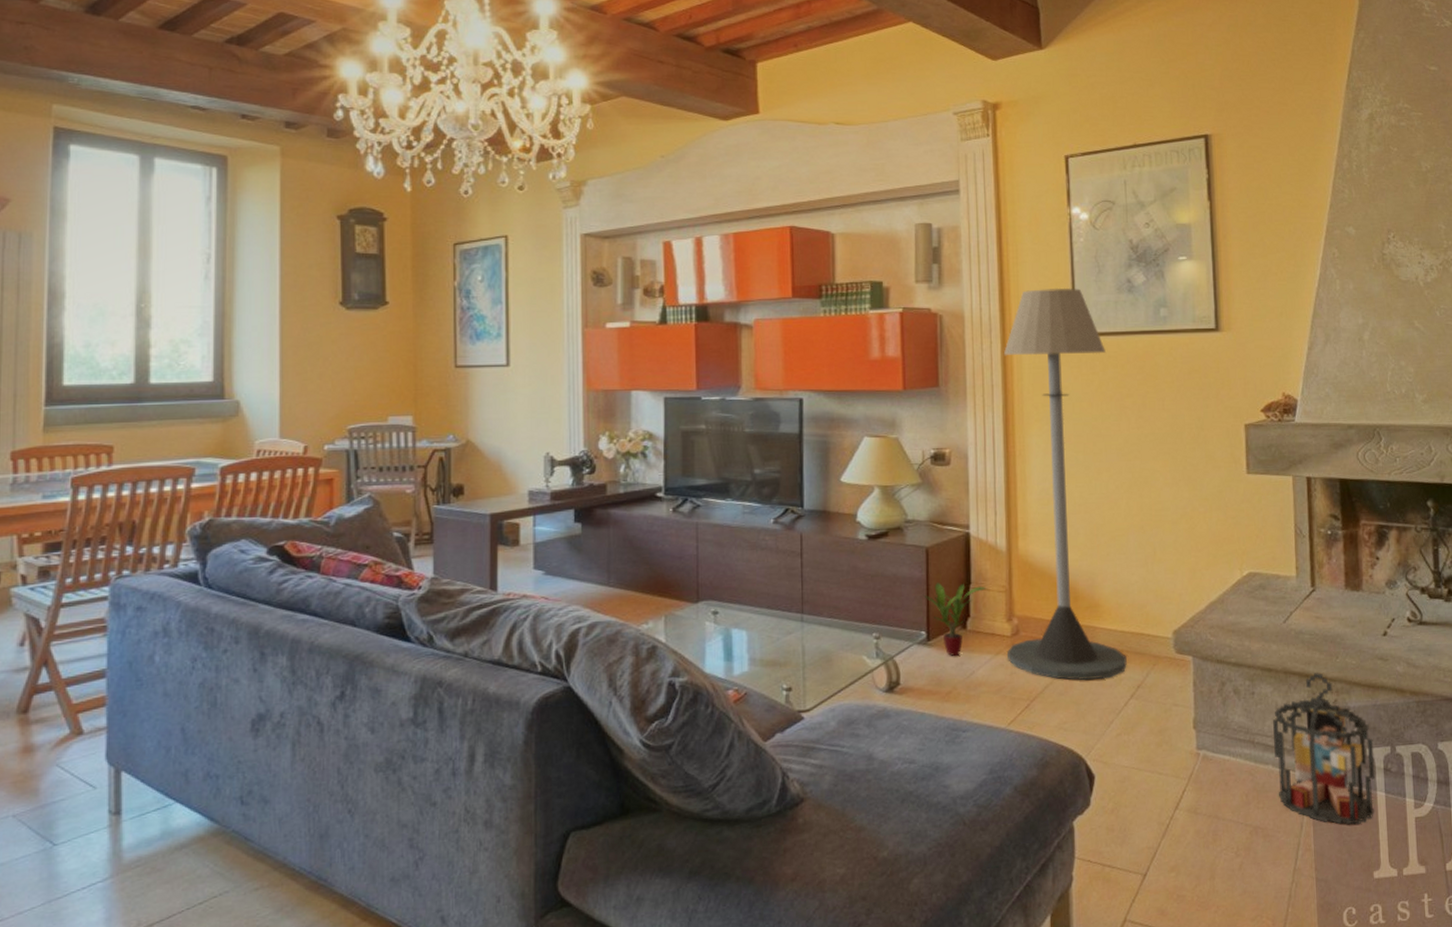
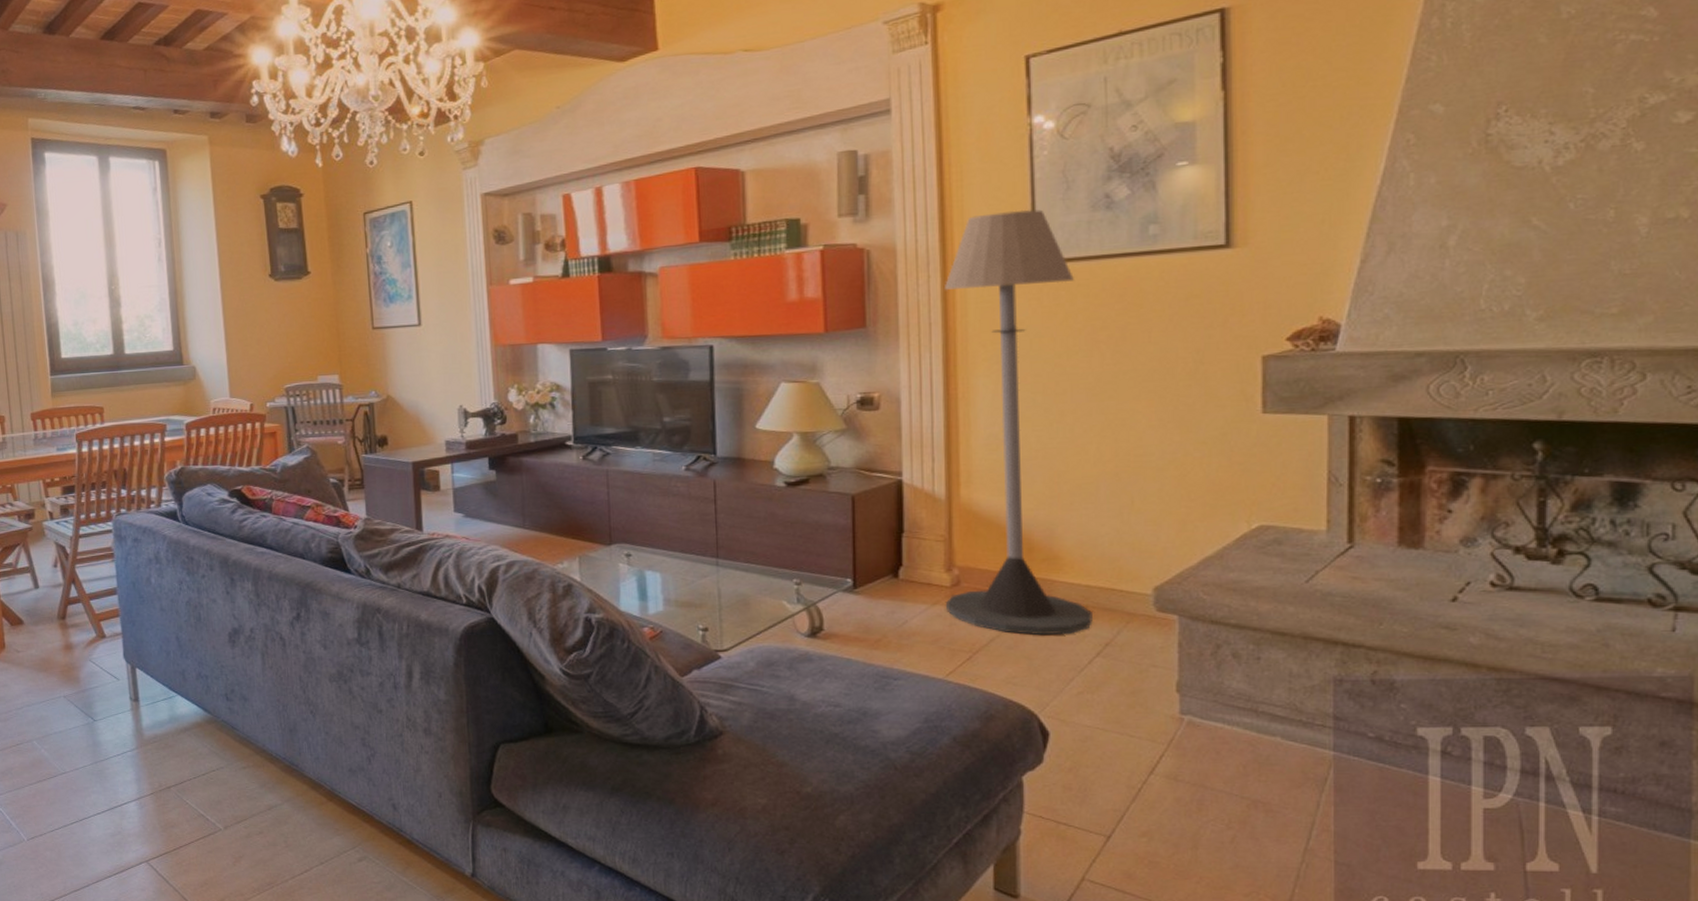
potted plant: present [922,583,988,656] -> none [848,531,924,604]
lantern: present [1273,673,1375,825] -> none [1285,640,1428,809]

